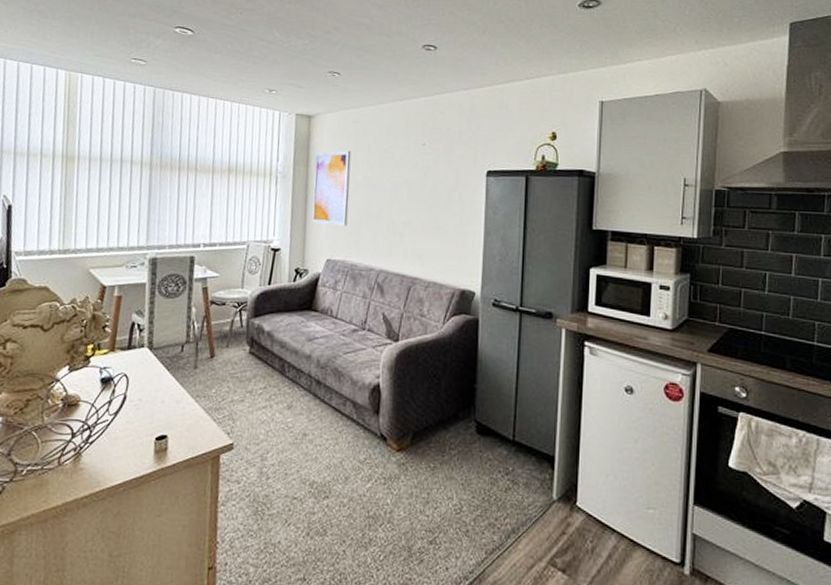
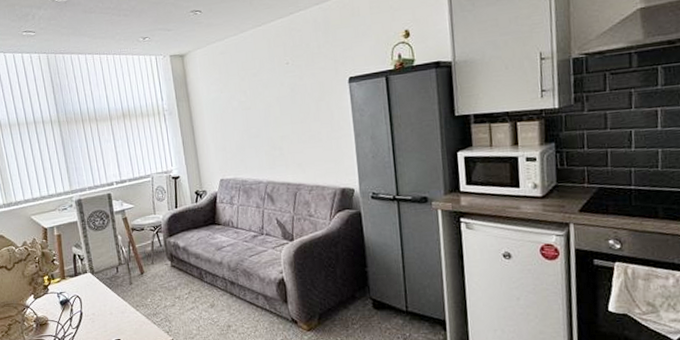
wall art: present [311,150,351,226] -> none [193,80,232,150]

